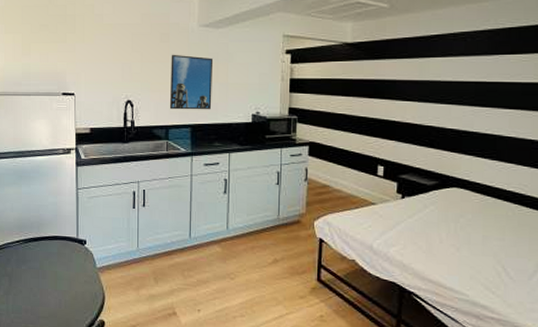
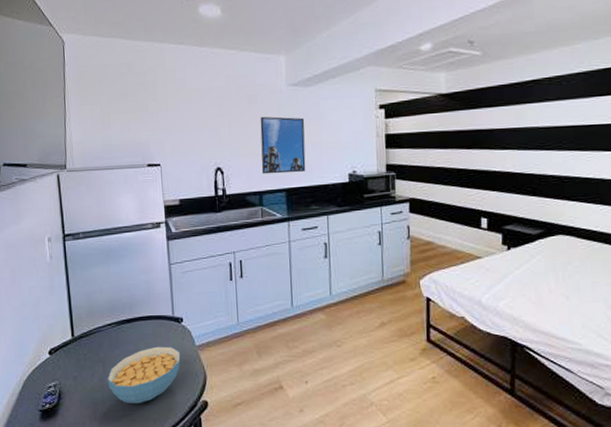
cereal bowl: none [12,265,82,318] -> present [107,346,181,403]

